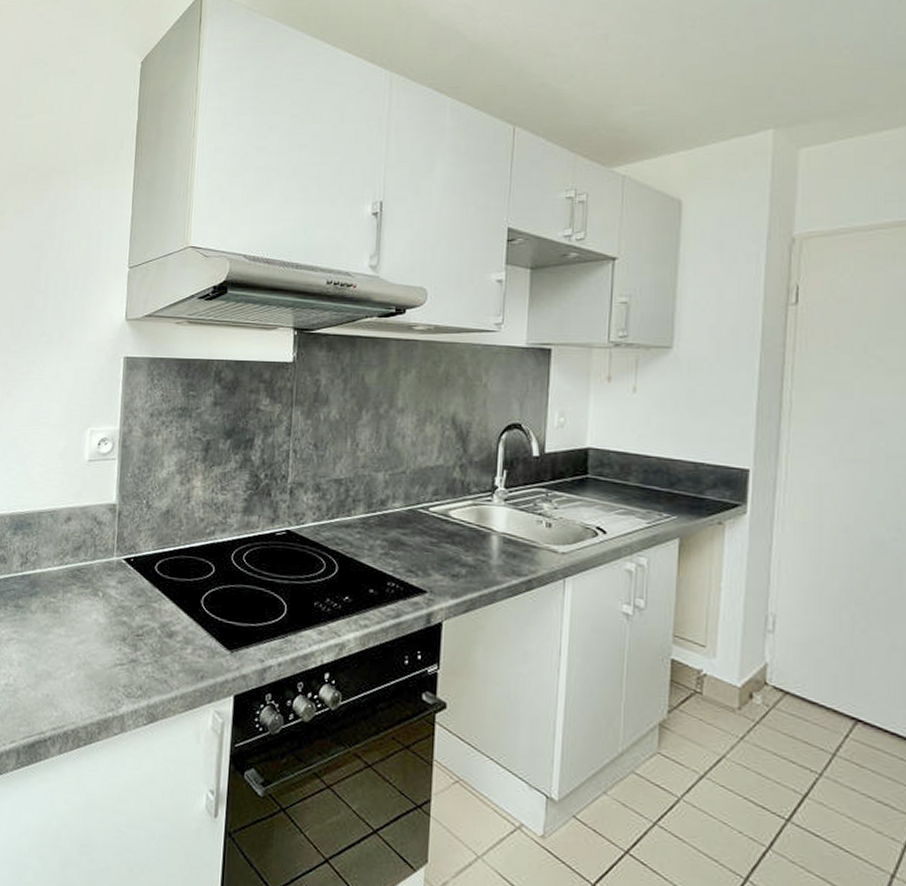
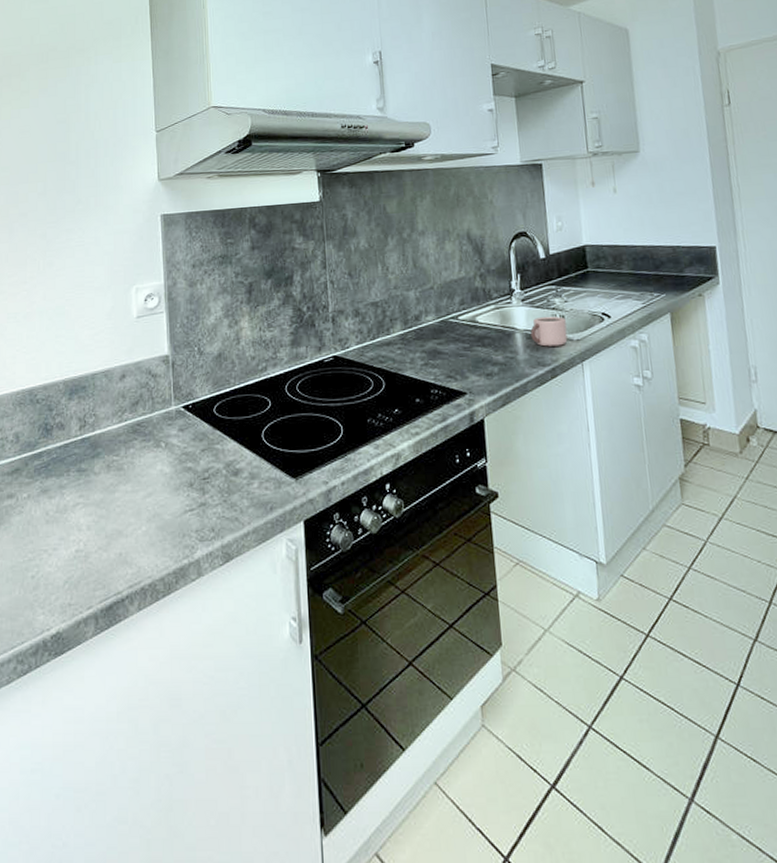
mug: none [509,521,552,557] -> present [530,316,568,347]

